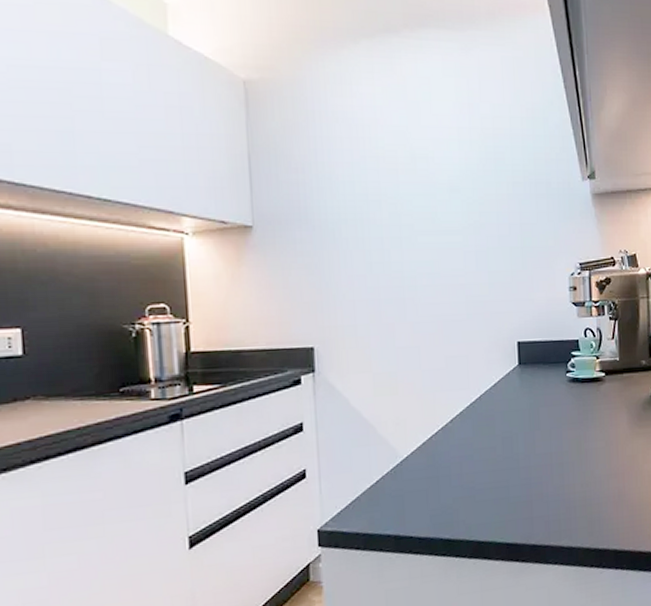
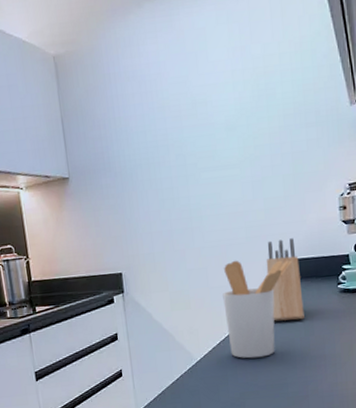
utensil holder: none [437,339,518,457] -> present [223,260,293,359]
knife block: none [488,318,530,413] -> present [266,238,305,321]

